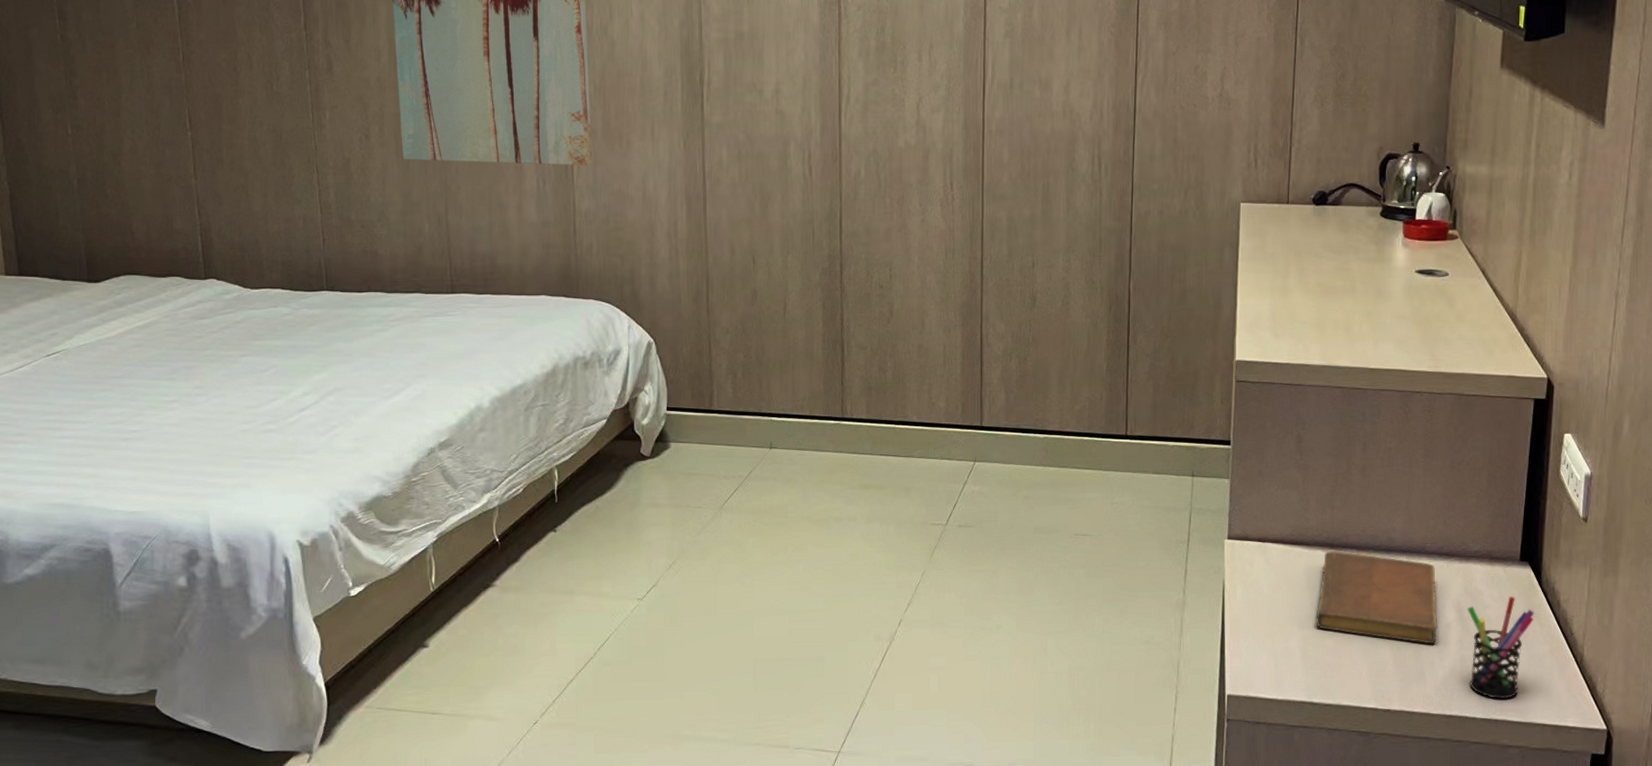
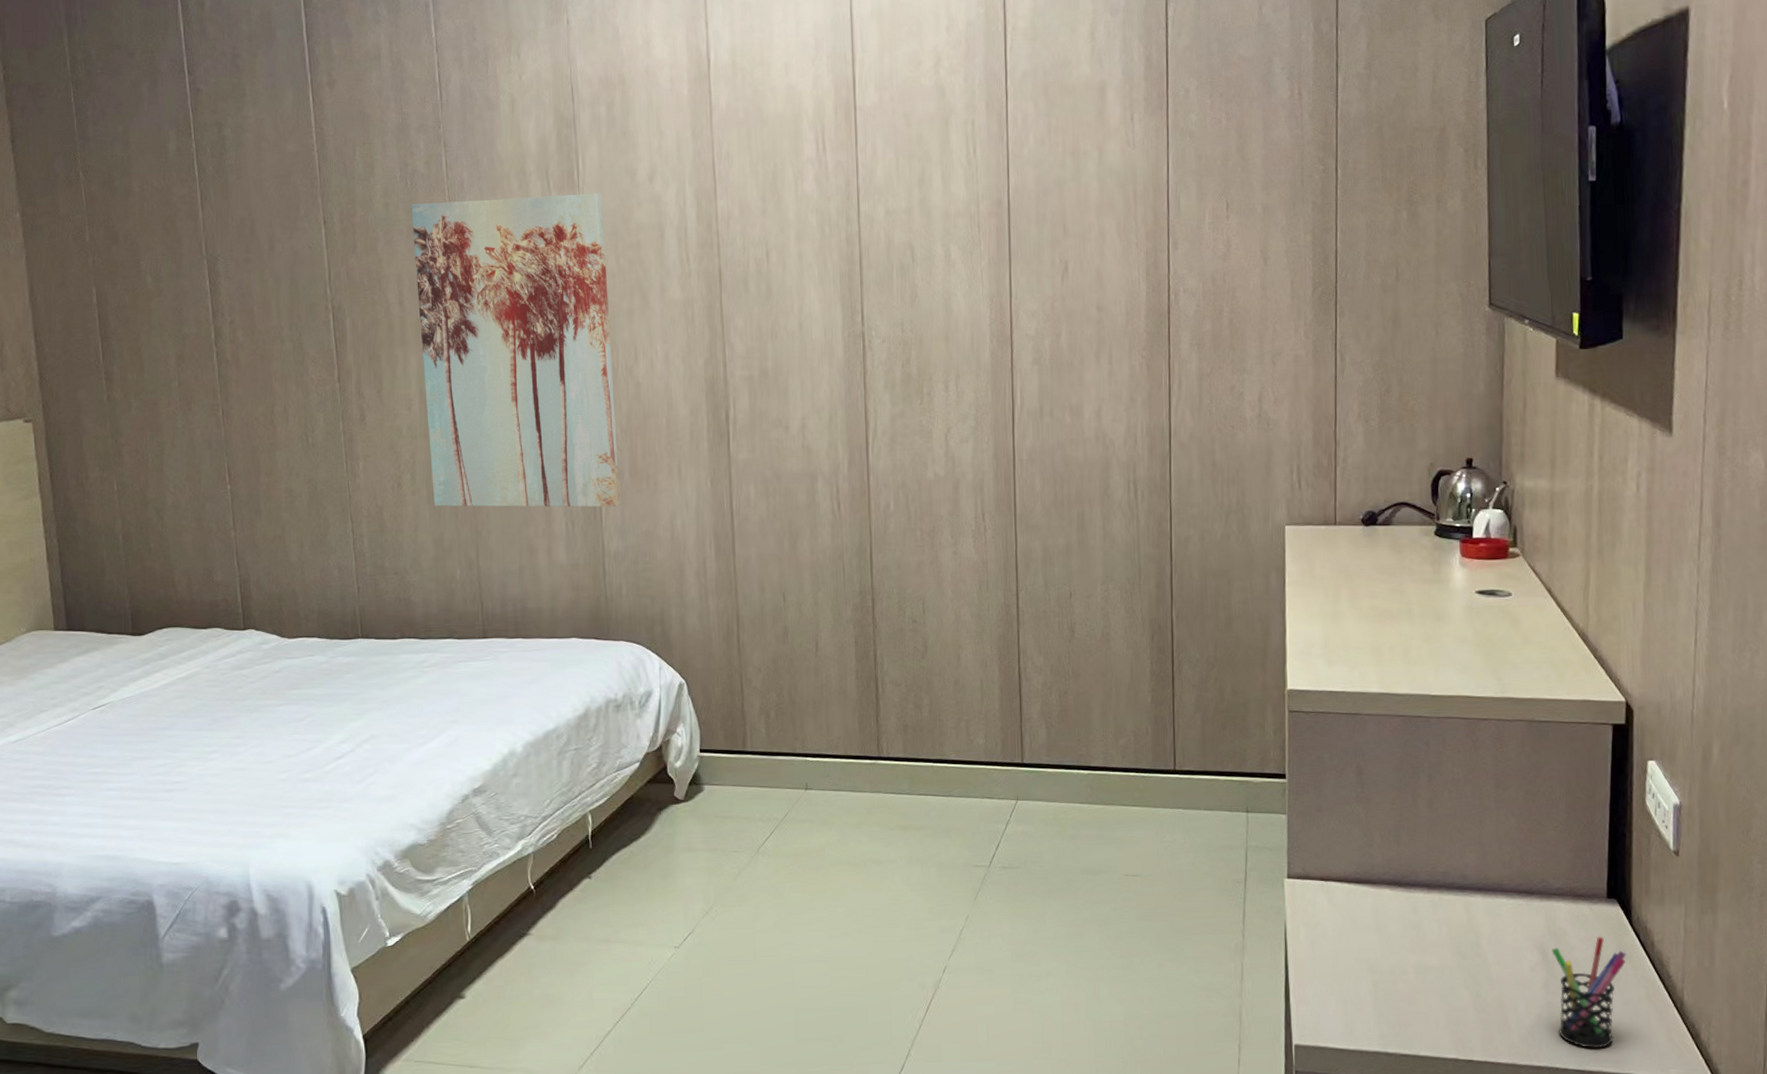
notebook: present [1316,551,1438,644] -> none [1386,890,1520,989]

